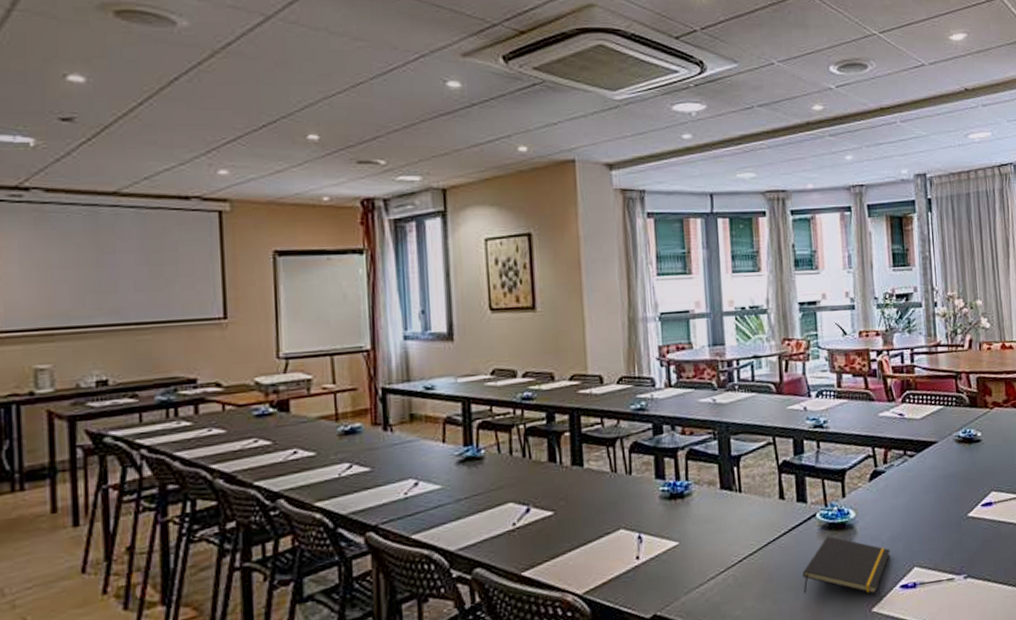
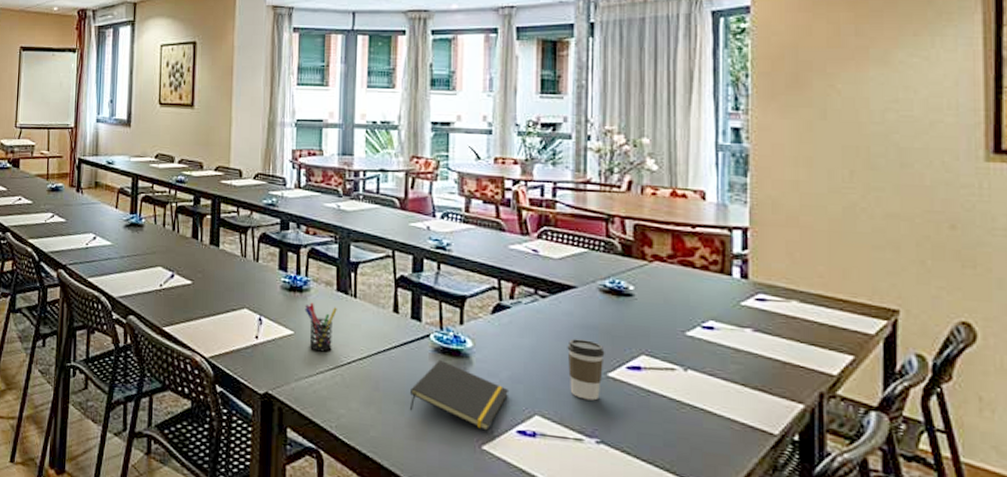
pen holder: none [688,506,723,557] -> present [305,302,337,352]
coffee cup: none [934,487,964,542] -> present [567,339,605,401]

